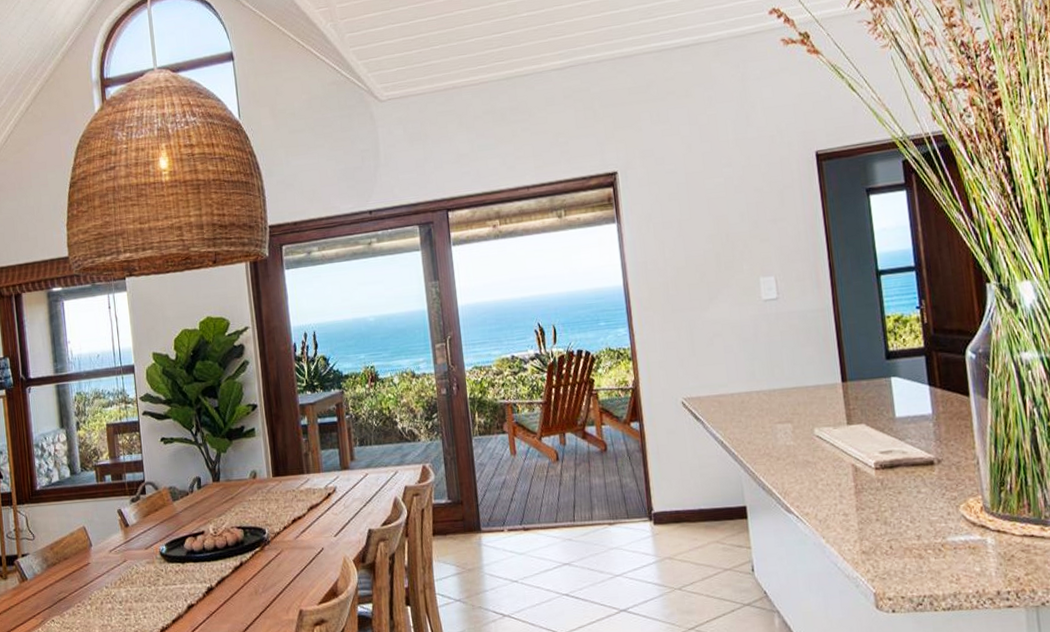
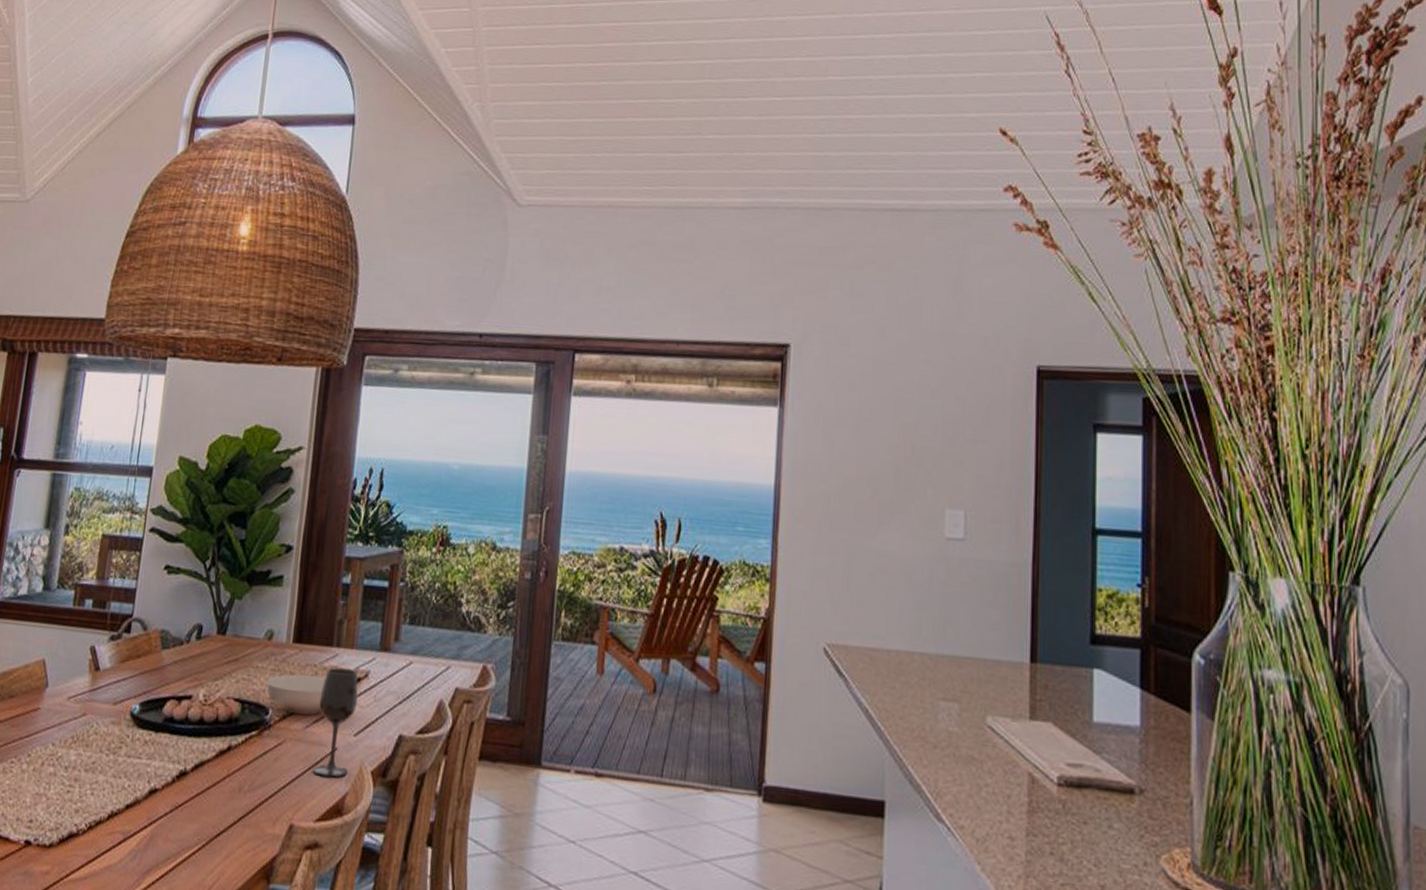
bowl: none [258,498,305,530] -> present [266,674,326,715]
wine glass: none [302,488,336,571] -> present [313,667,359,778]

